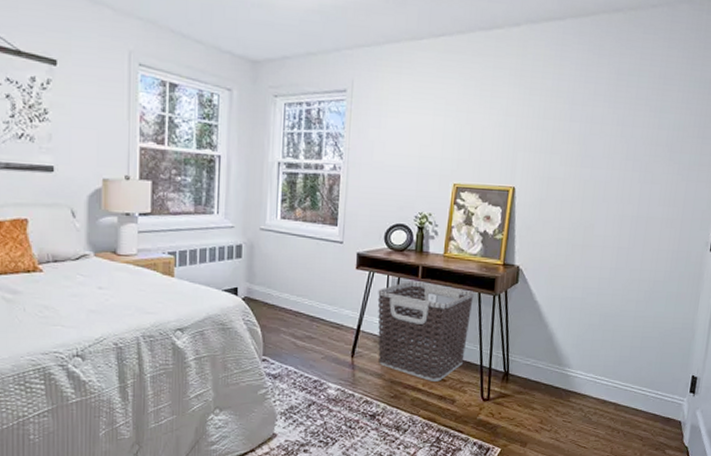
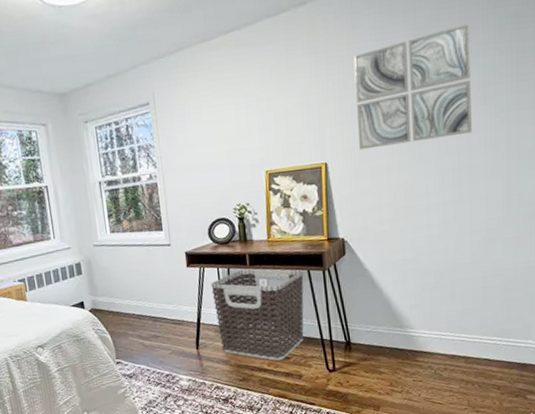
wall art: none [548,79,667,185] -> present [353,24,472,150]

